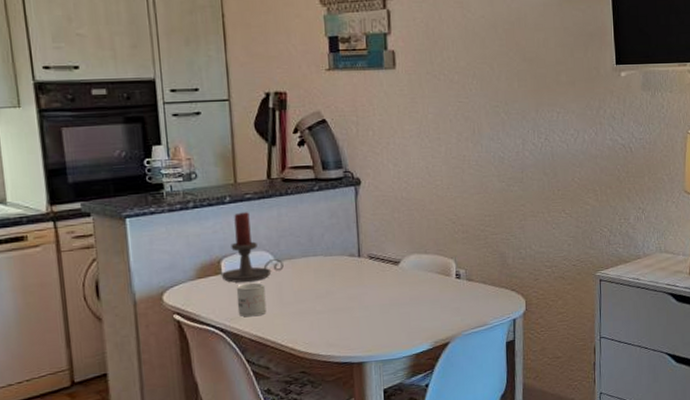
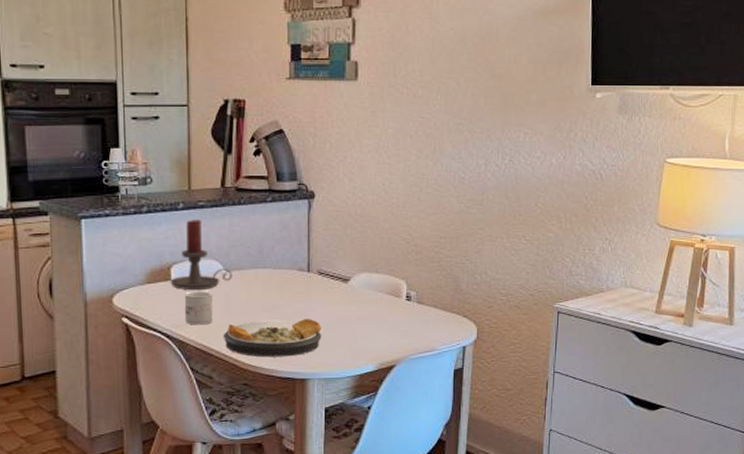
plate: none [277,303,376,345] -> present [223,319,322,358]

